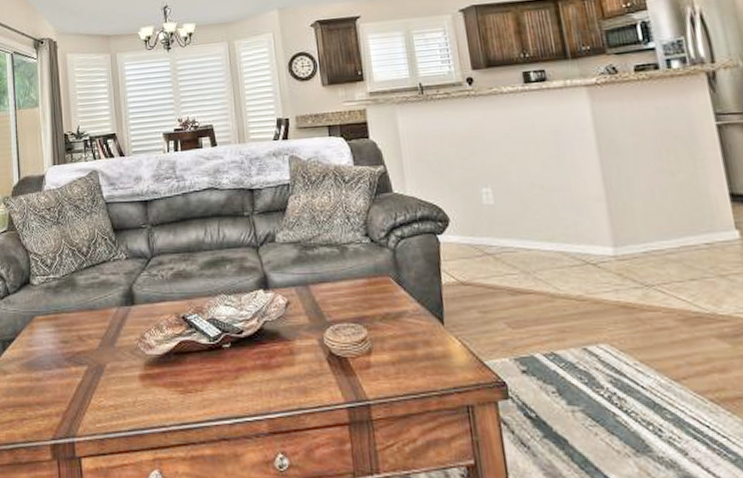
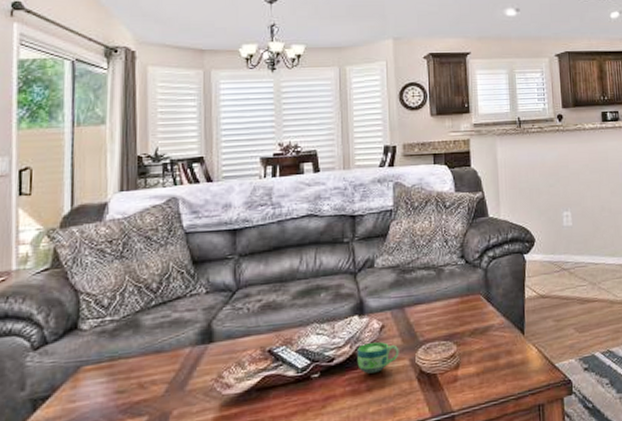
cup: none [264,319,307,349] -> present [357,342,400,374]

